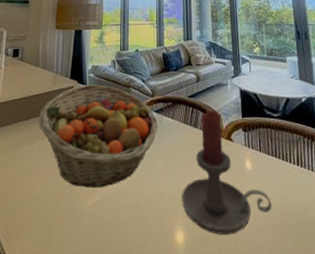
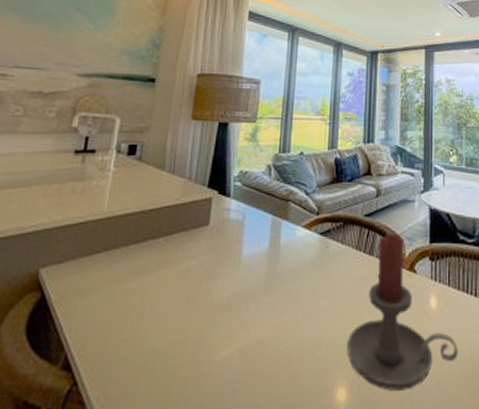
fruit basket: present [39,84,158,187] -> none [159,196,323,333]

